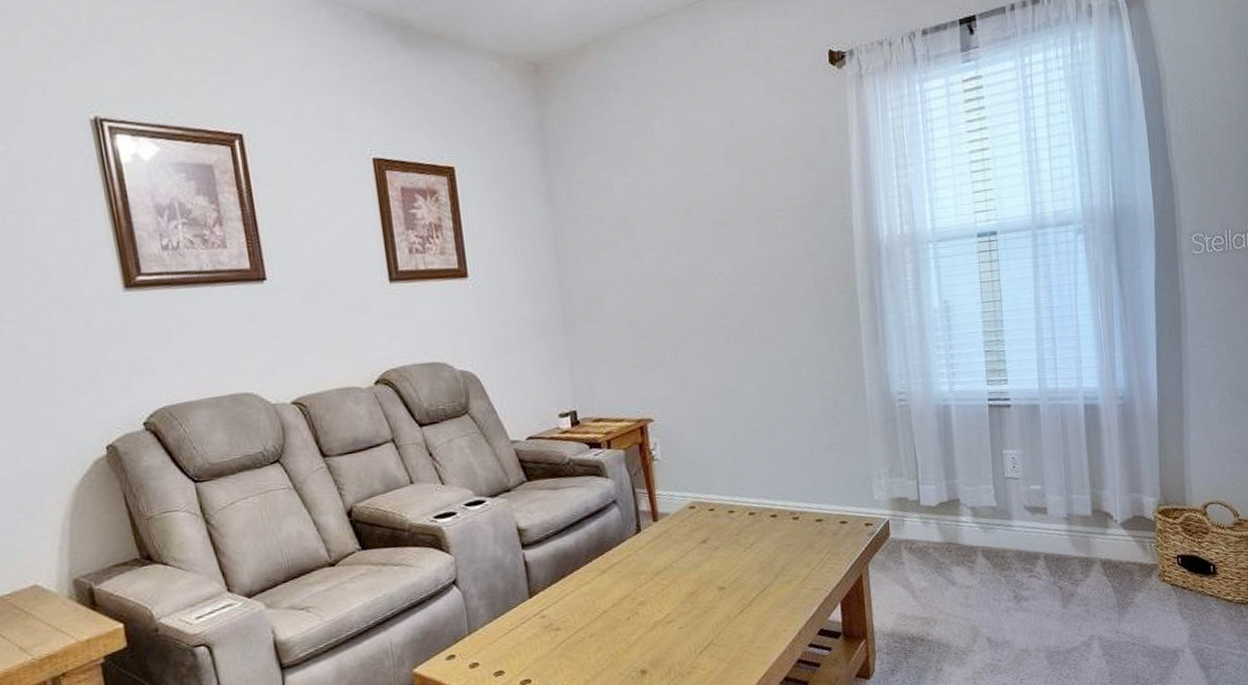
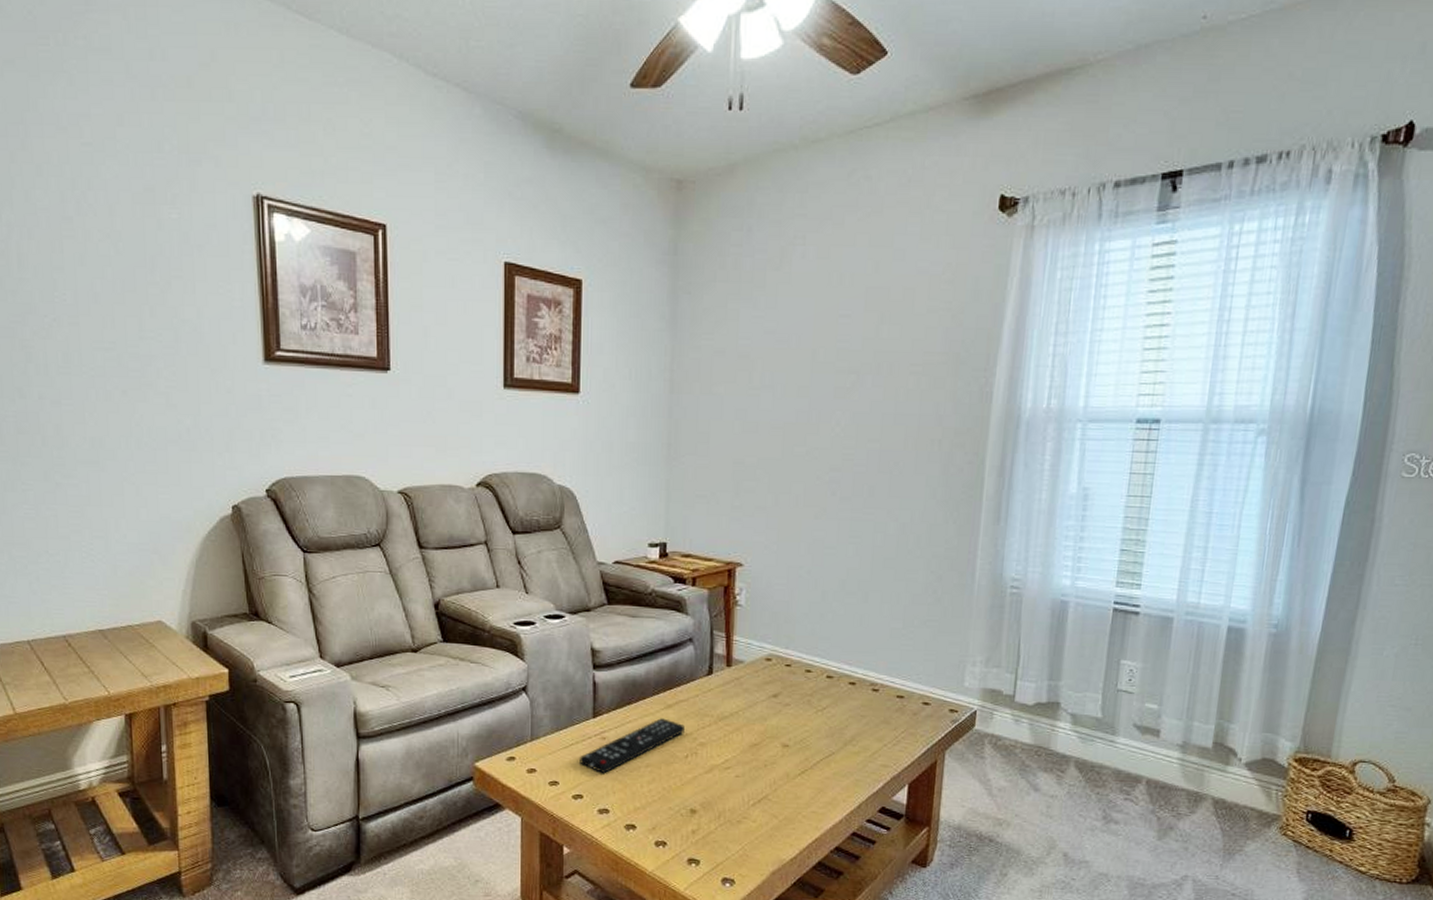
remote control: none [520,584,623,653] -> present [578,718,685,774]

